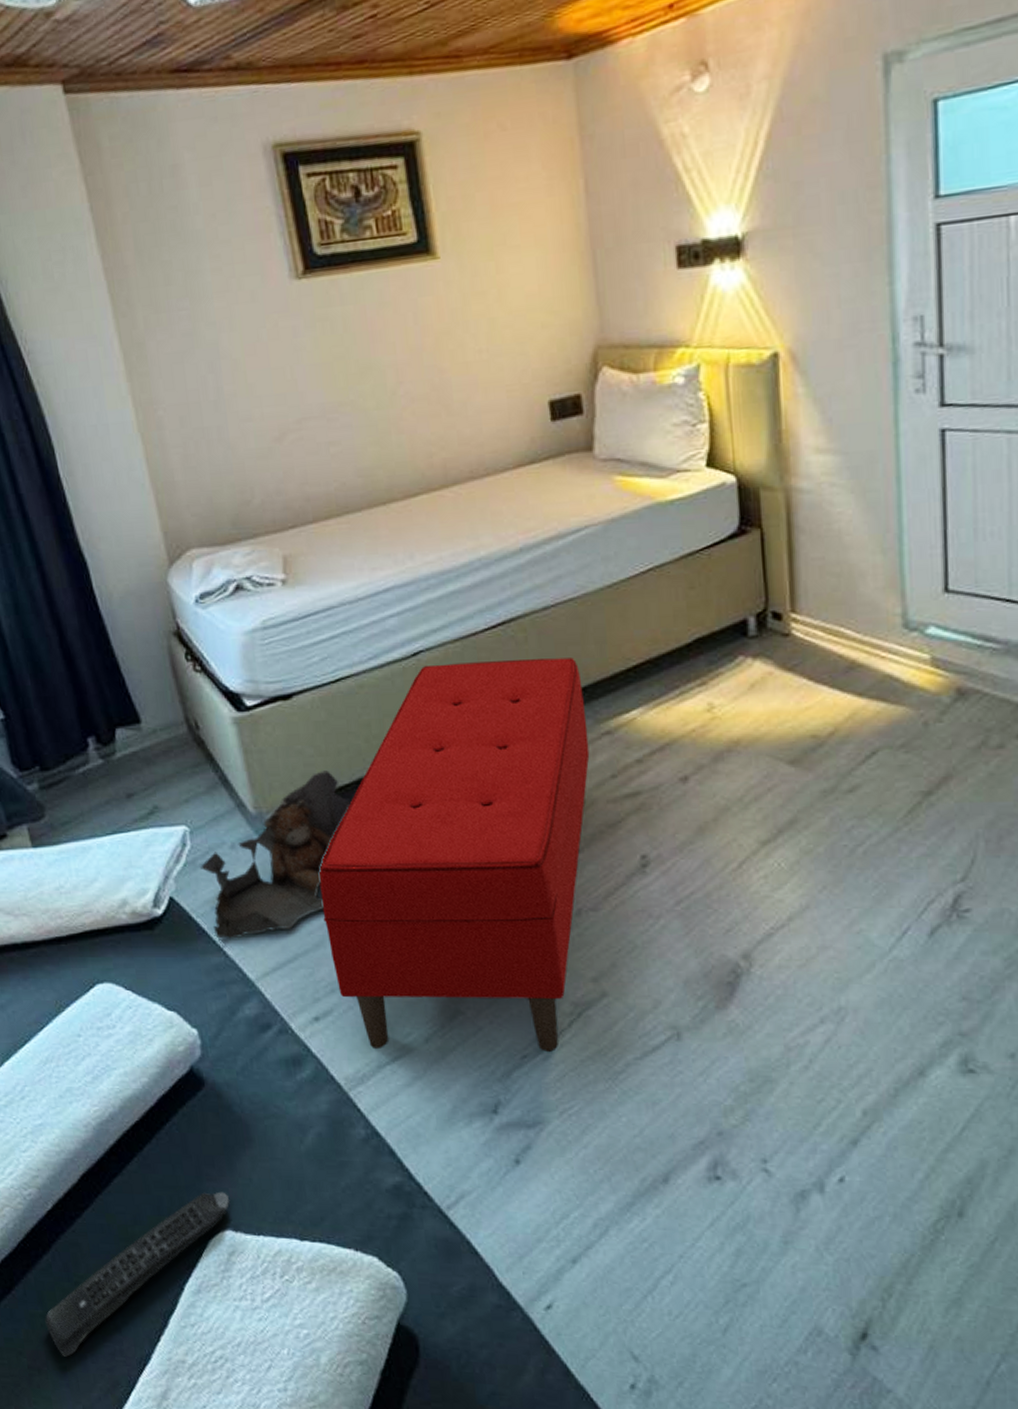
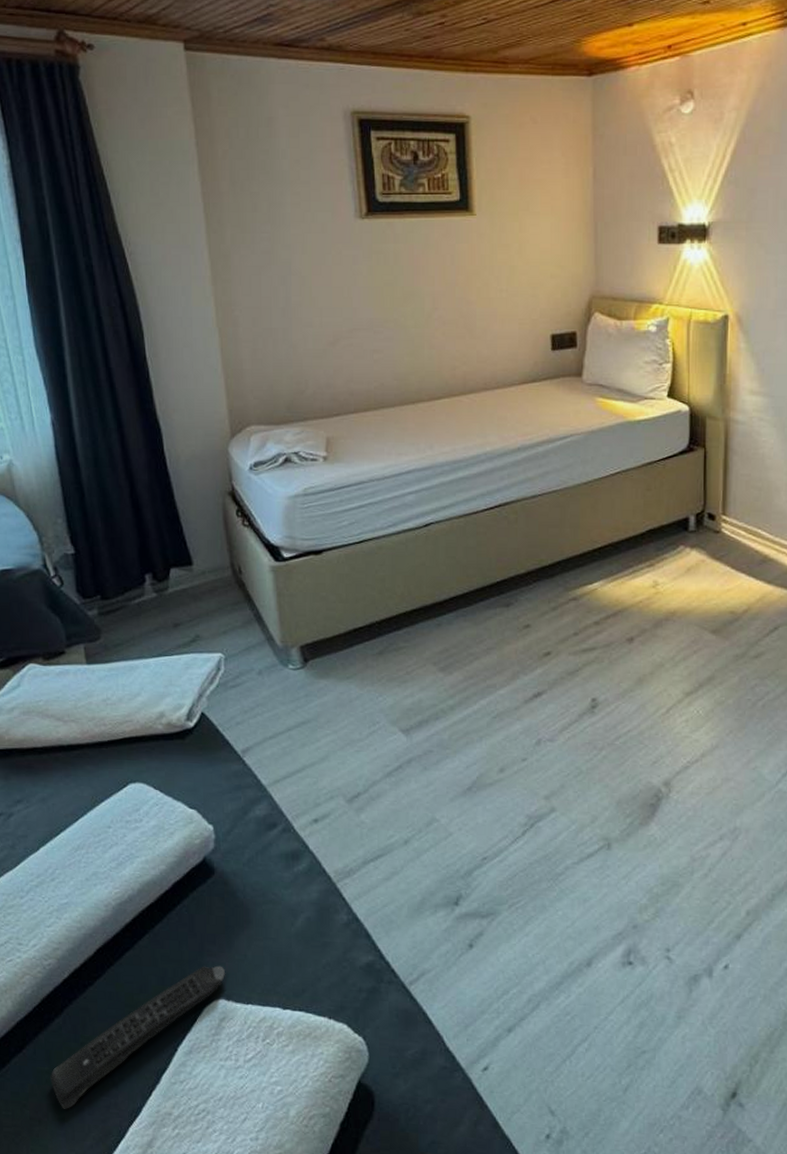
bag: present [200,770,351,939] -> none [231,614,362,751]
bench: present [319,657,590,1052] -> none [330,534,559,855]

